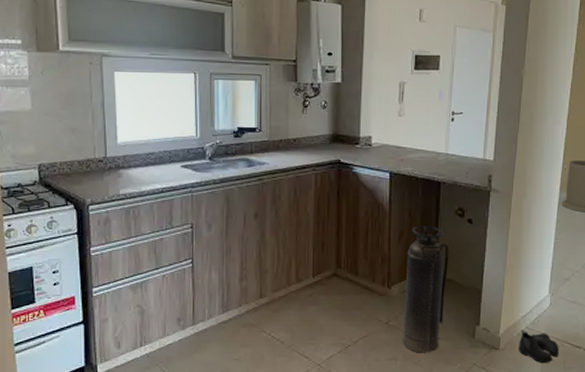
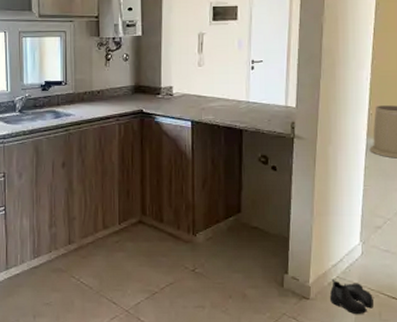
fire extinguisher: present [402,226,449,353] -> none [209,173,254,301]

